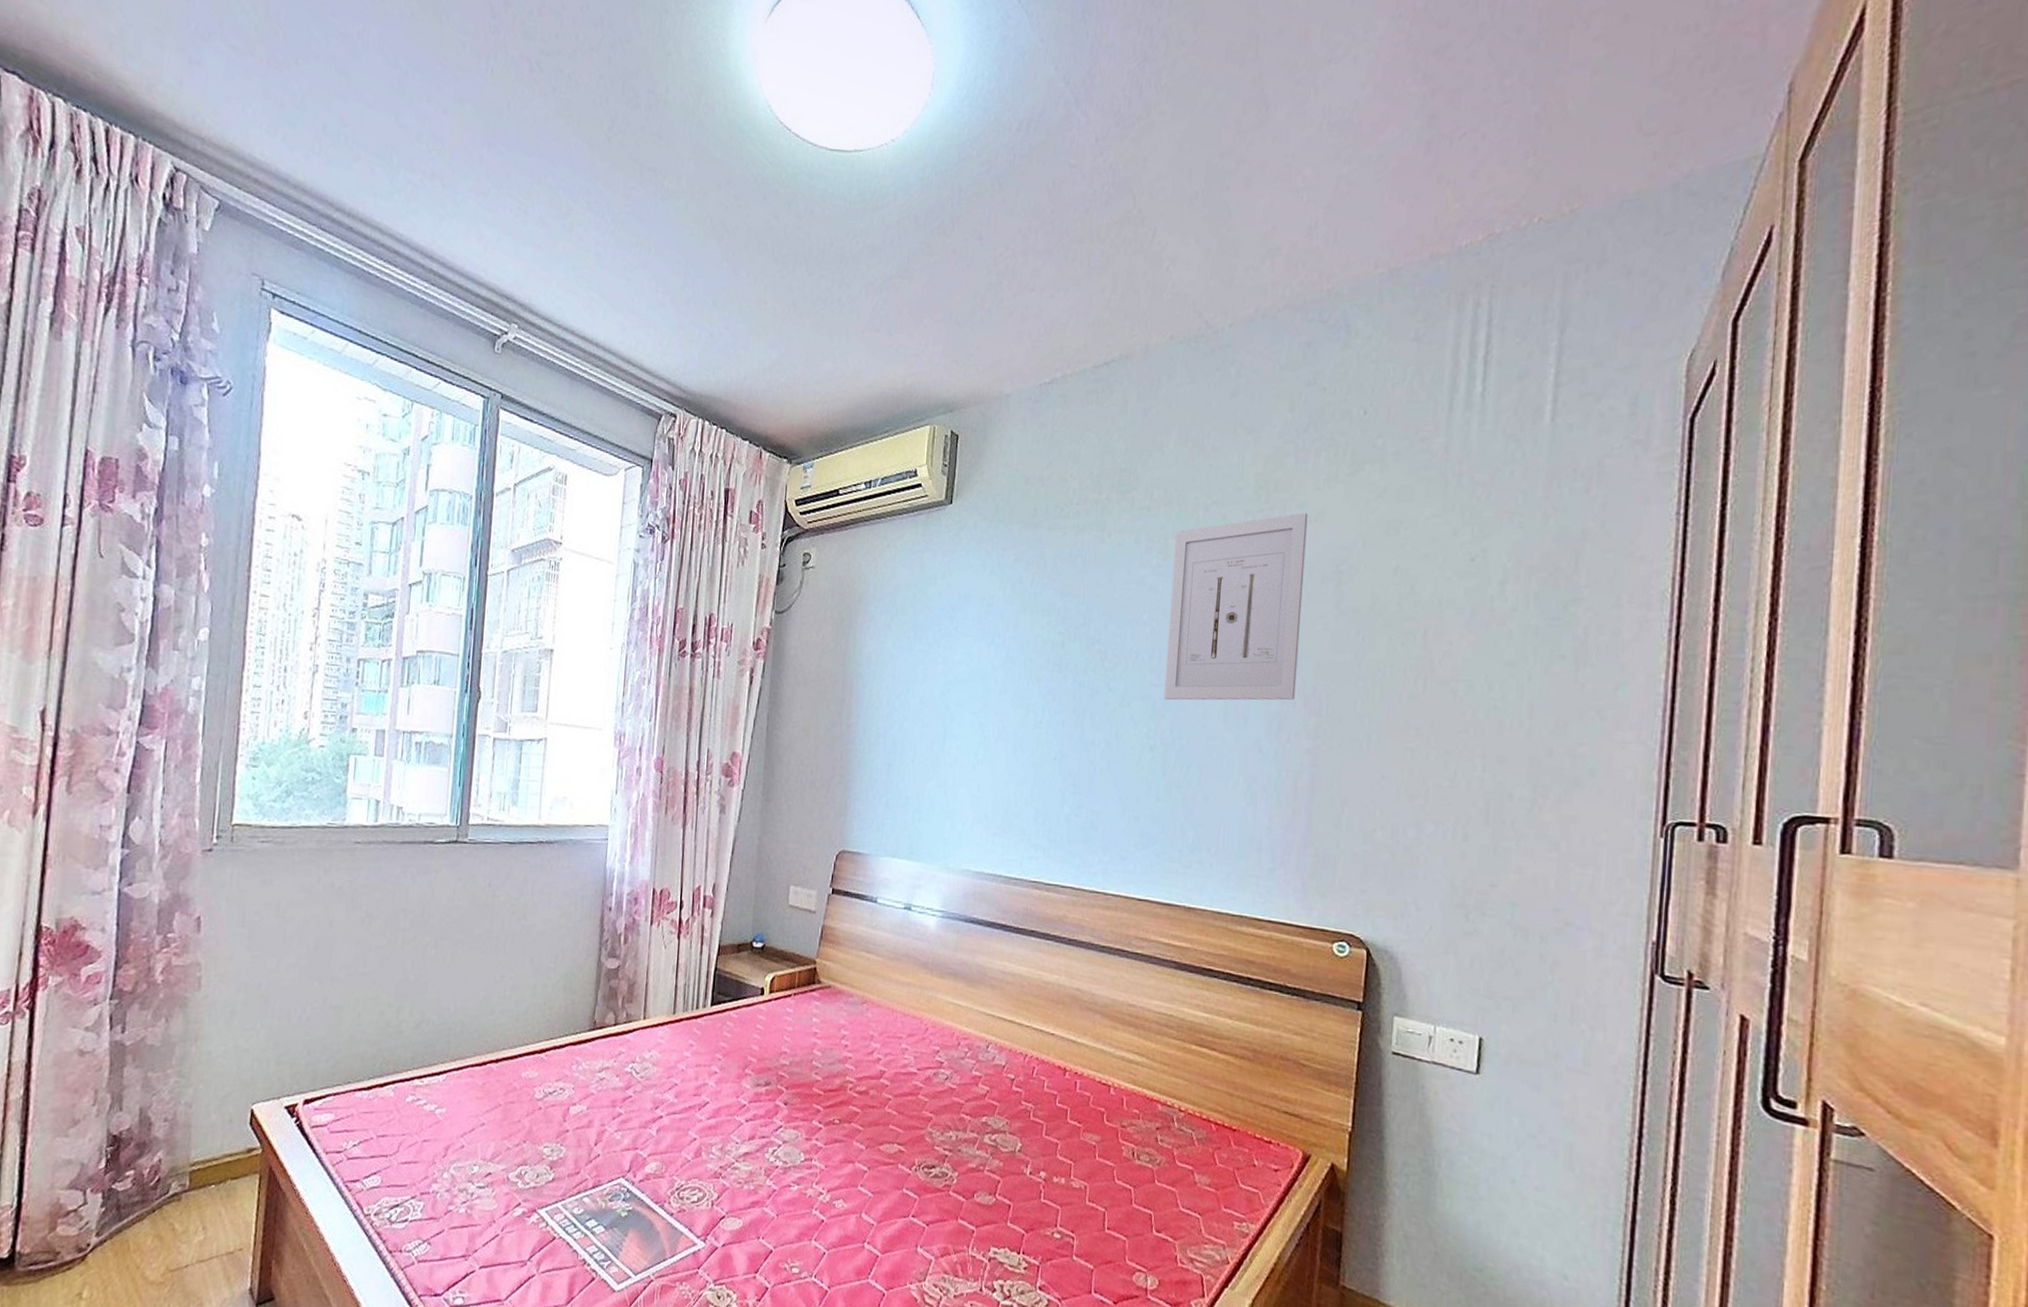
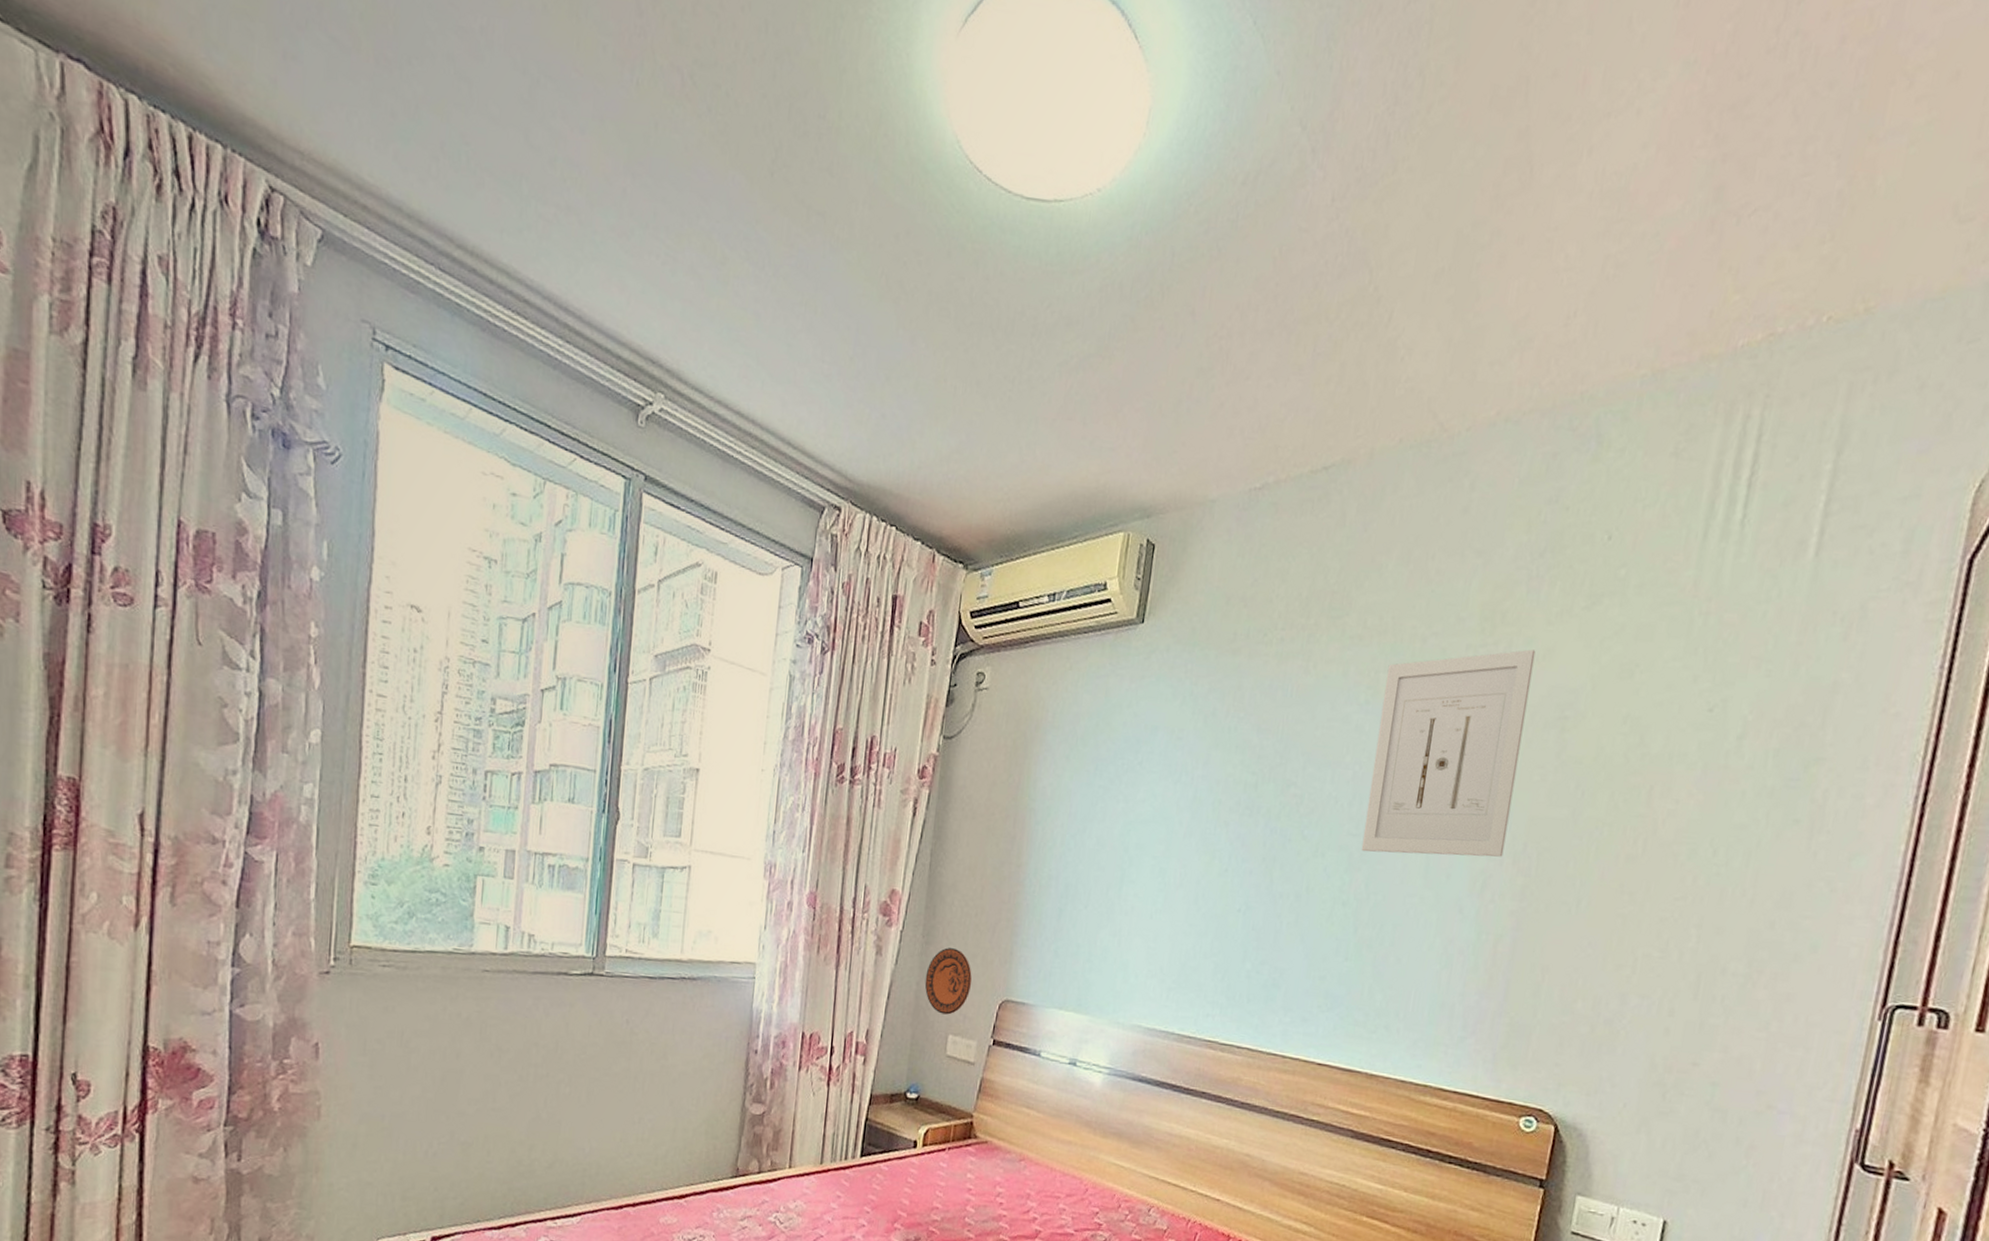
decorative plate: none [766,804,810,867] -> present [924,947,972,1015]

